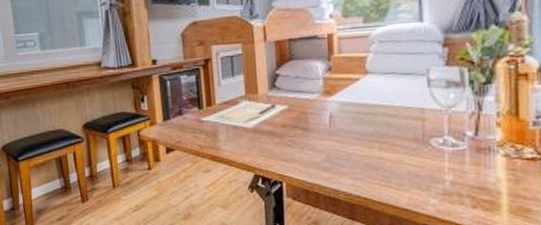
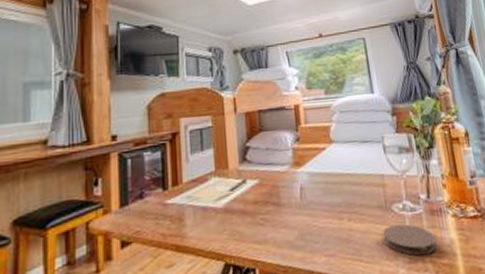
coaster: none [417,158,480,190] -> present [383,224,438,256]

